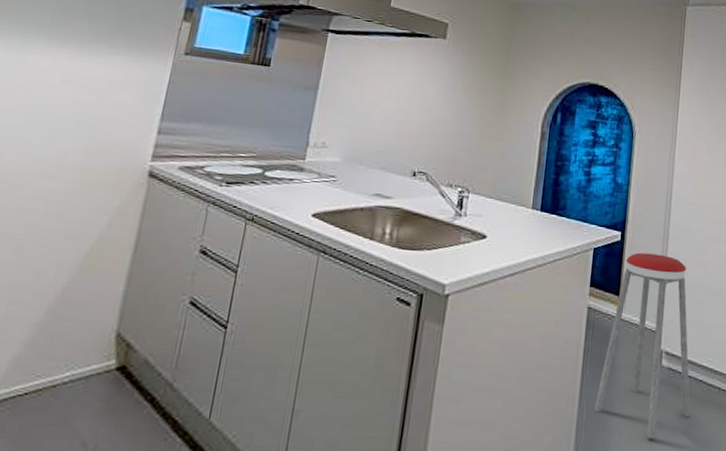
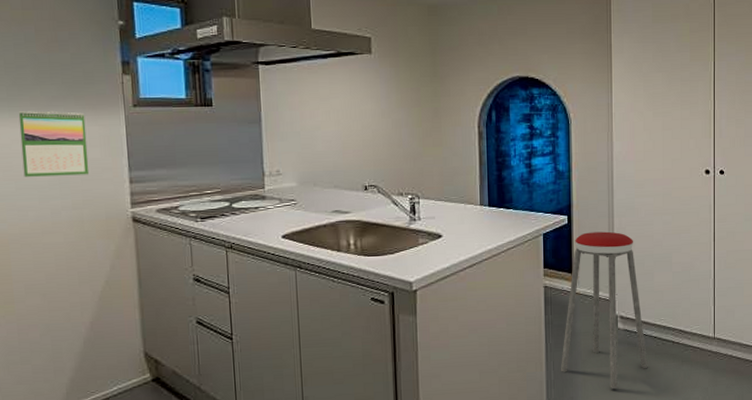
calendar: none [39,41,130,119] -> present [18,110,90,177]

